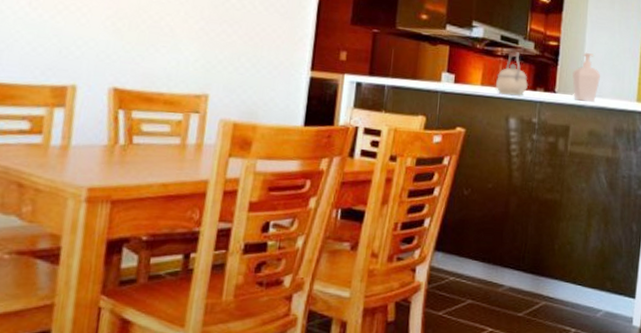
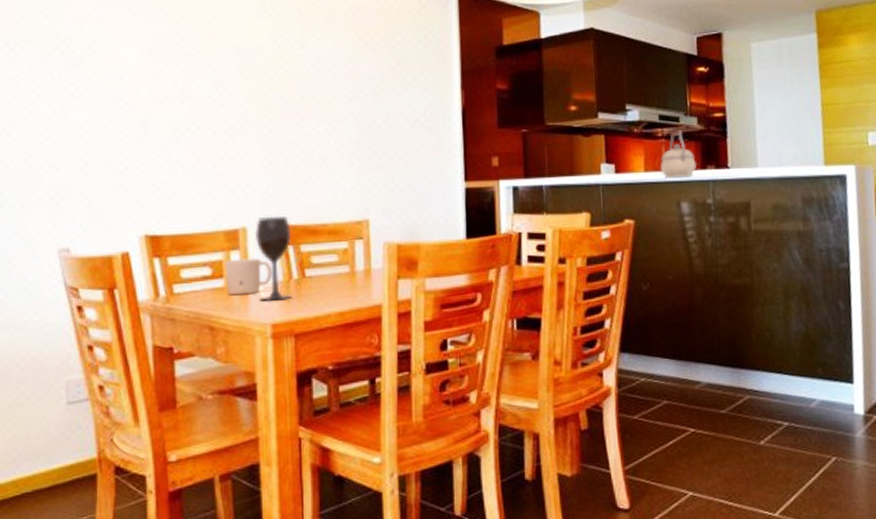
mug: none [43,116,98,155] -> present [225,258,273,296]
wine glass: none [78,77,126,165] -> present [254,216,293,302]
soap bottle: present [572,53,600,102] -> none [745,119,778,175]

